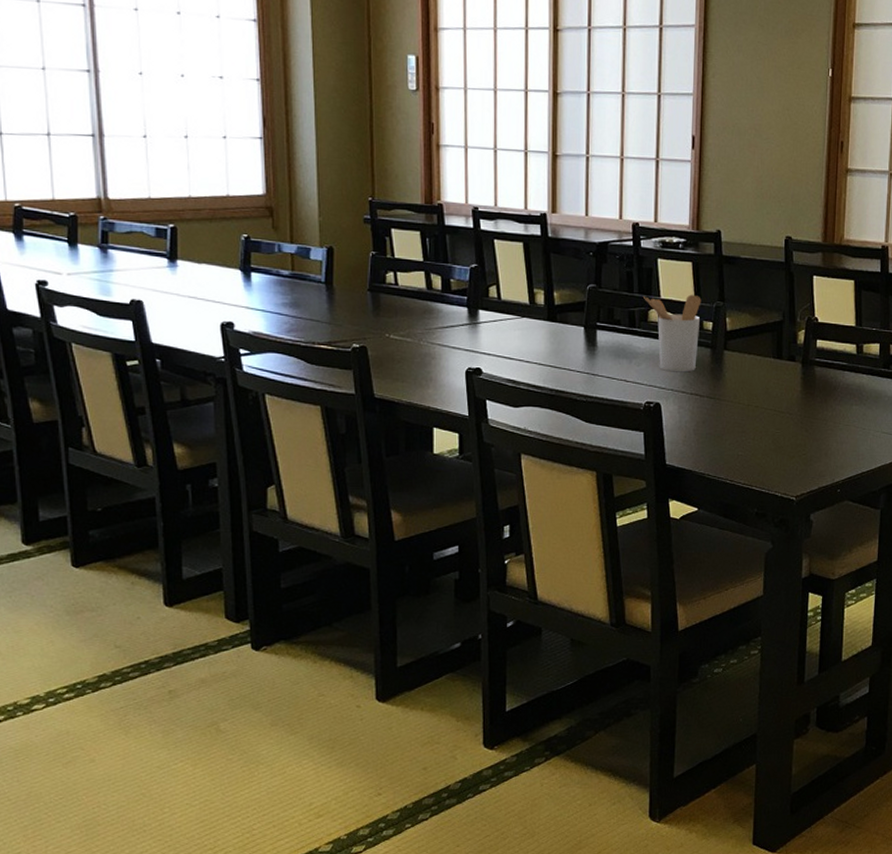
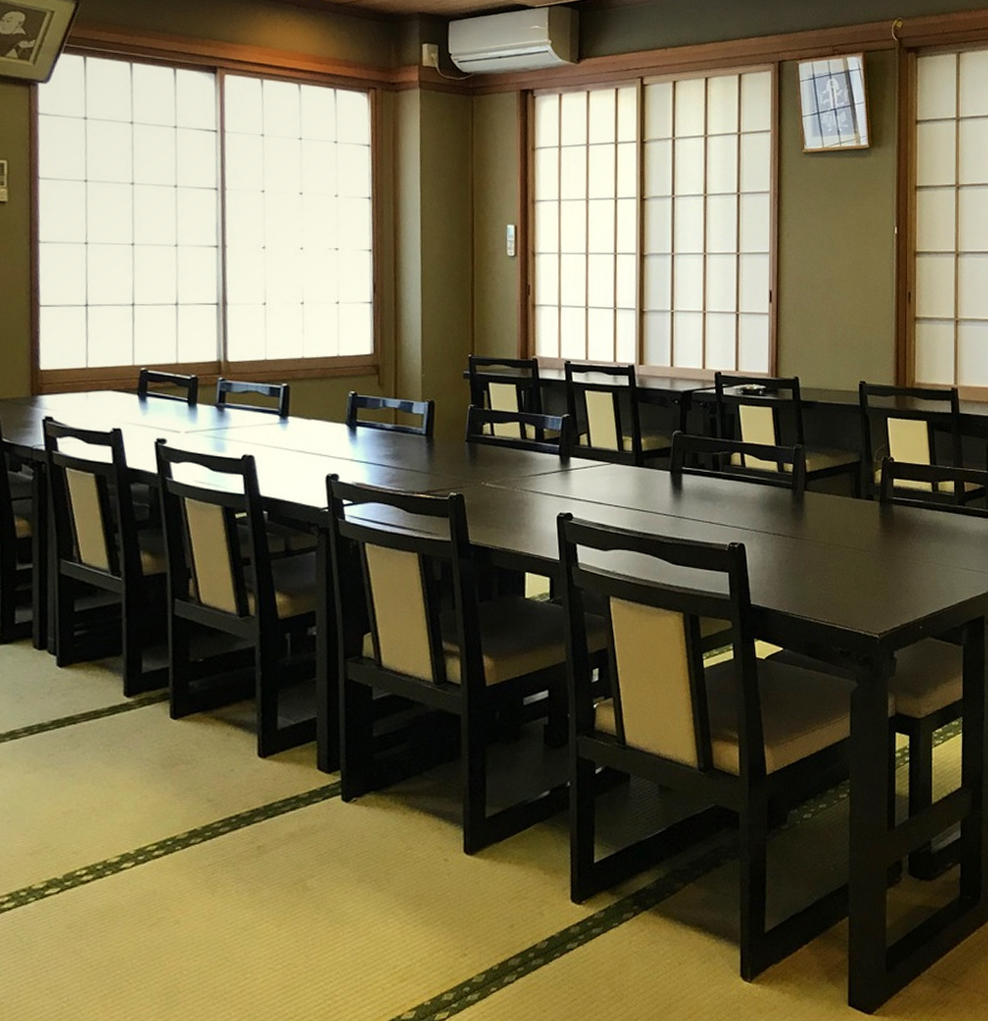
utensil holder: present [644,294,702,372] -> none [726,438,782,513]

